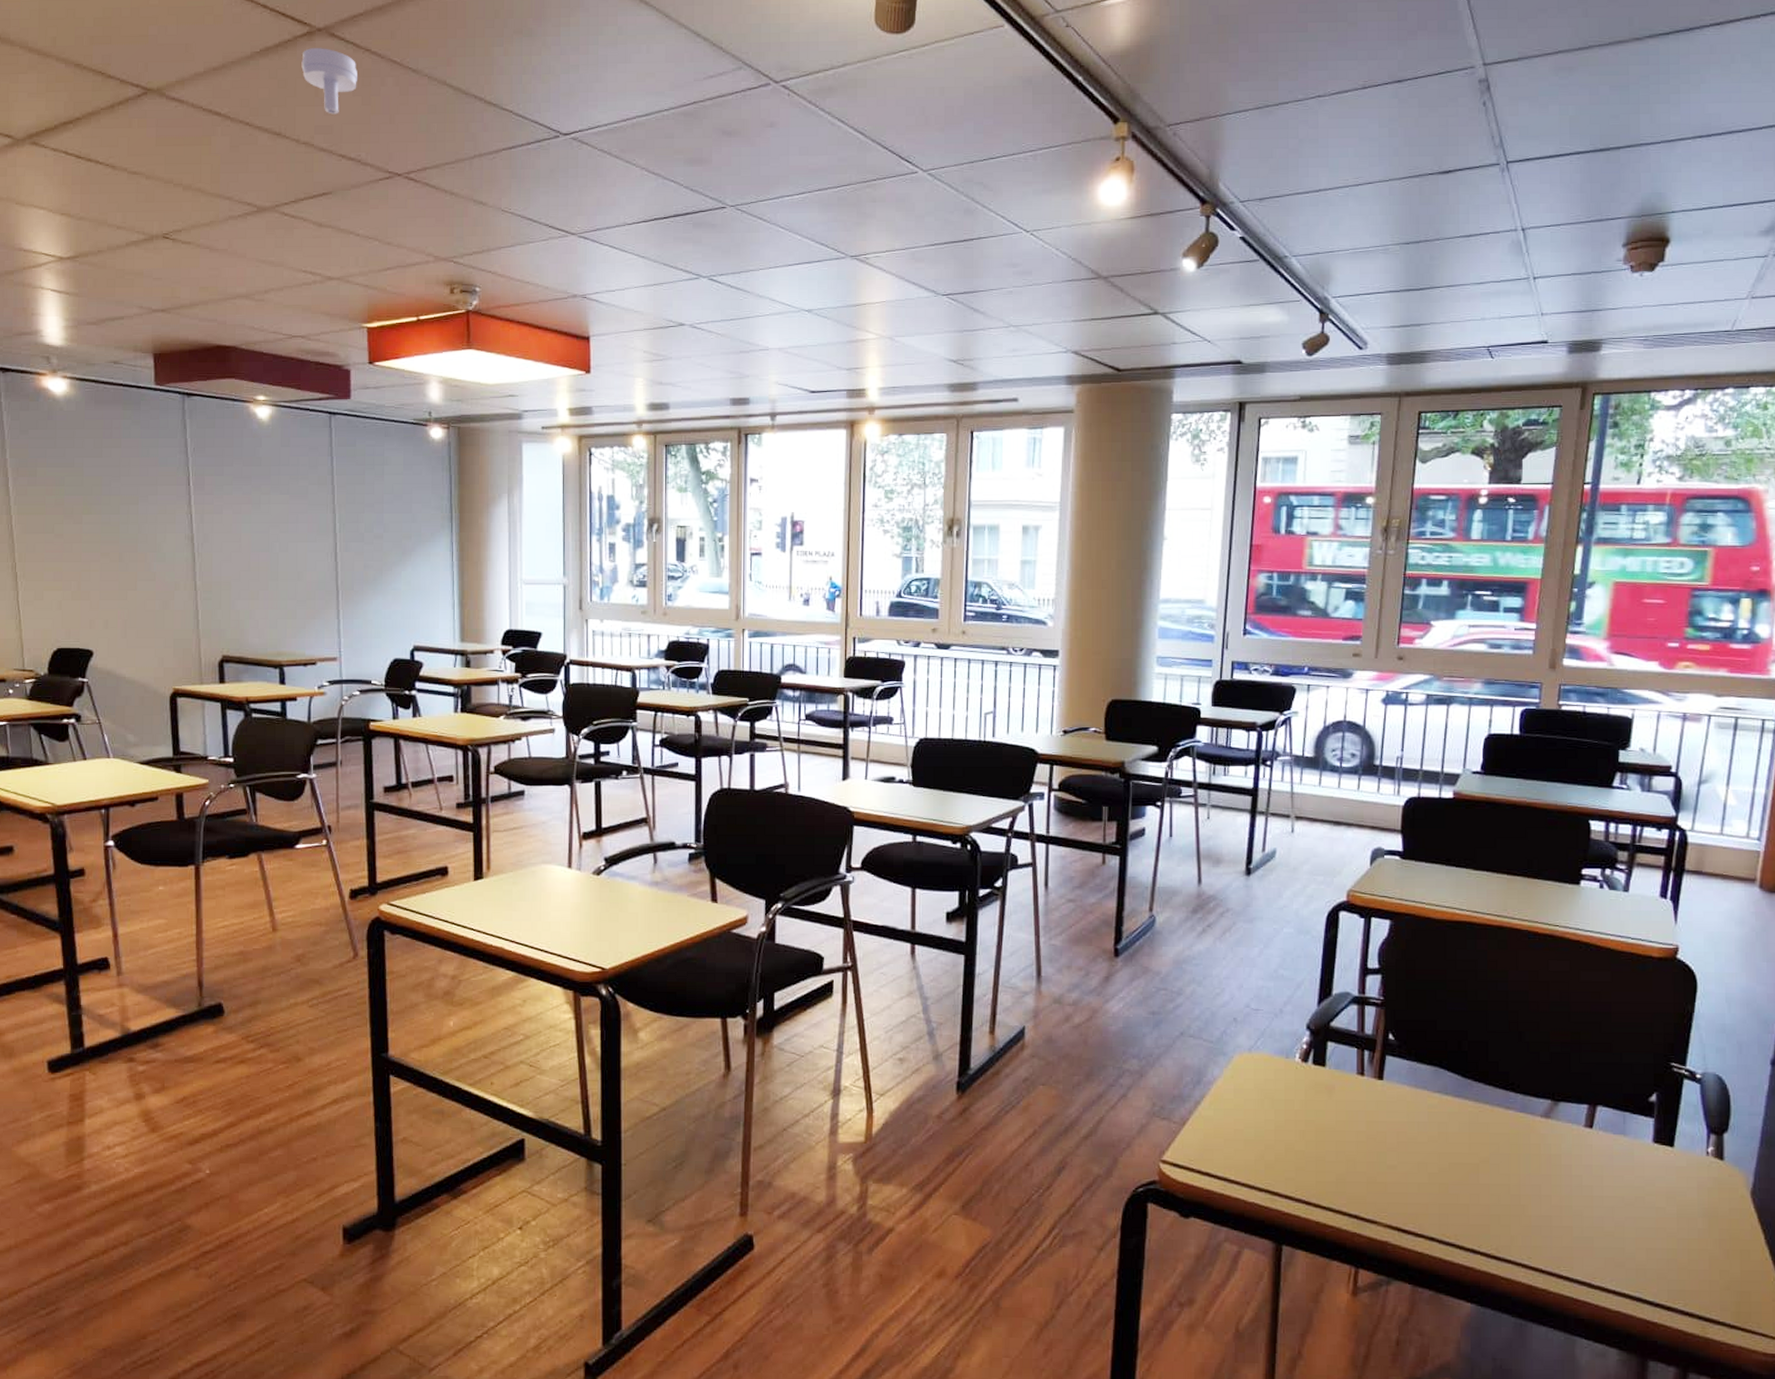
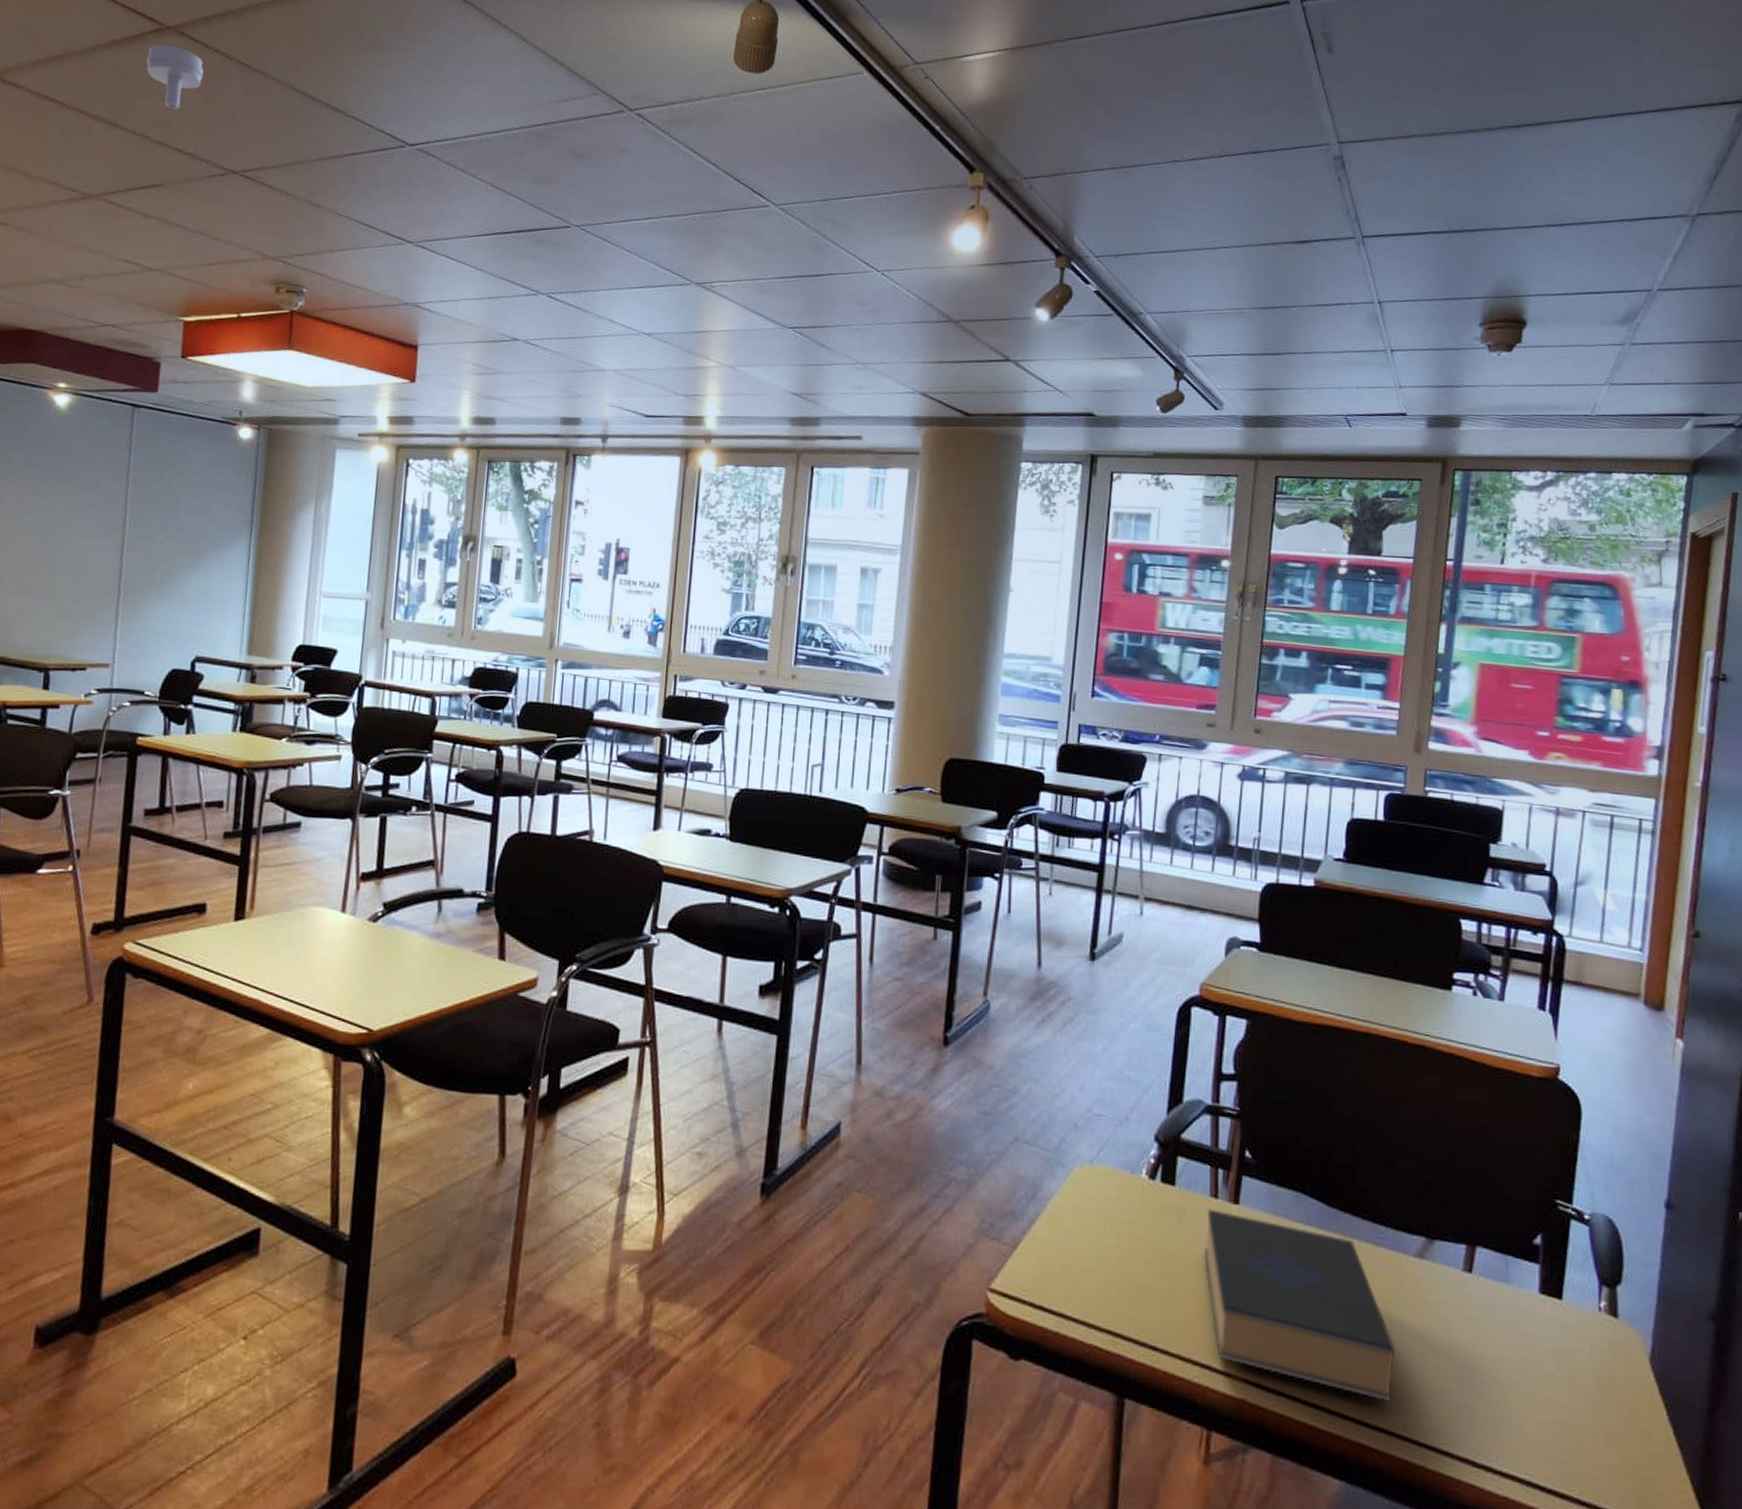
book: none [1351,1085,1523,1238] -> present [1203,1209,1396,1401]

